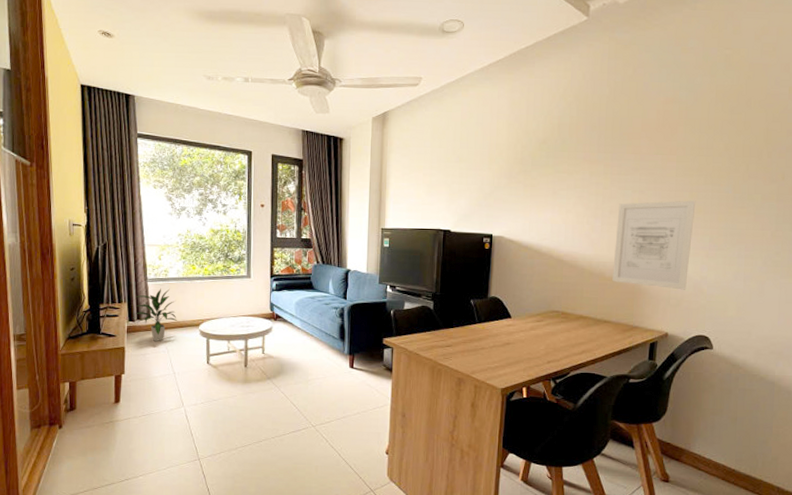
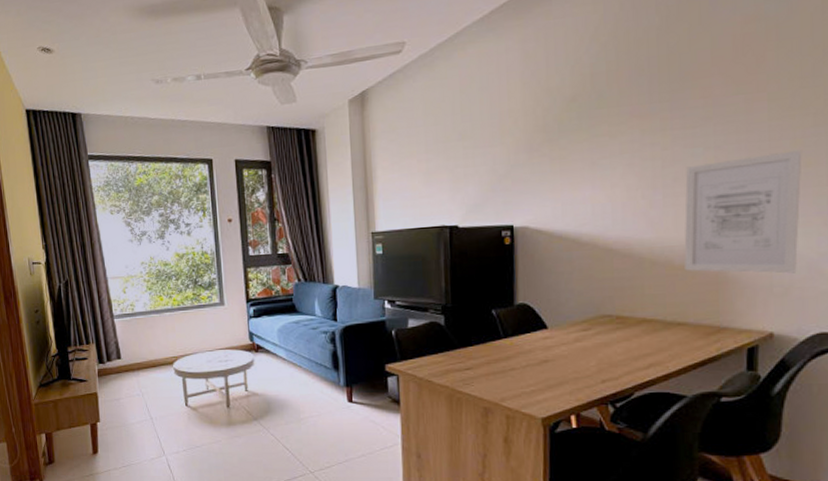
indoor plant: present [134,288,178,341] -> none [103,324,150,384]

